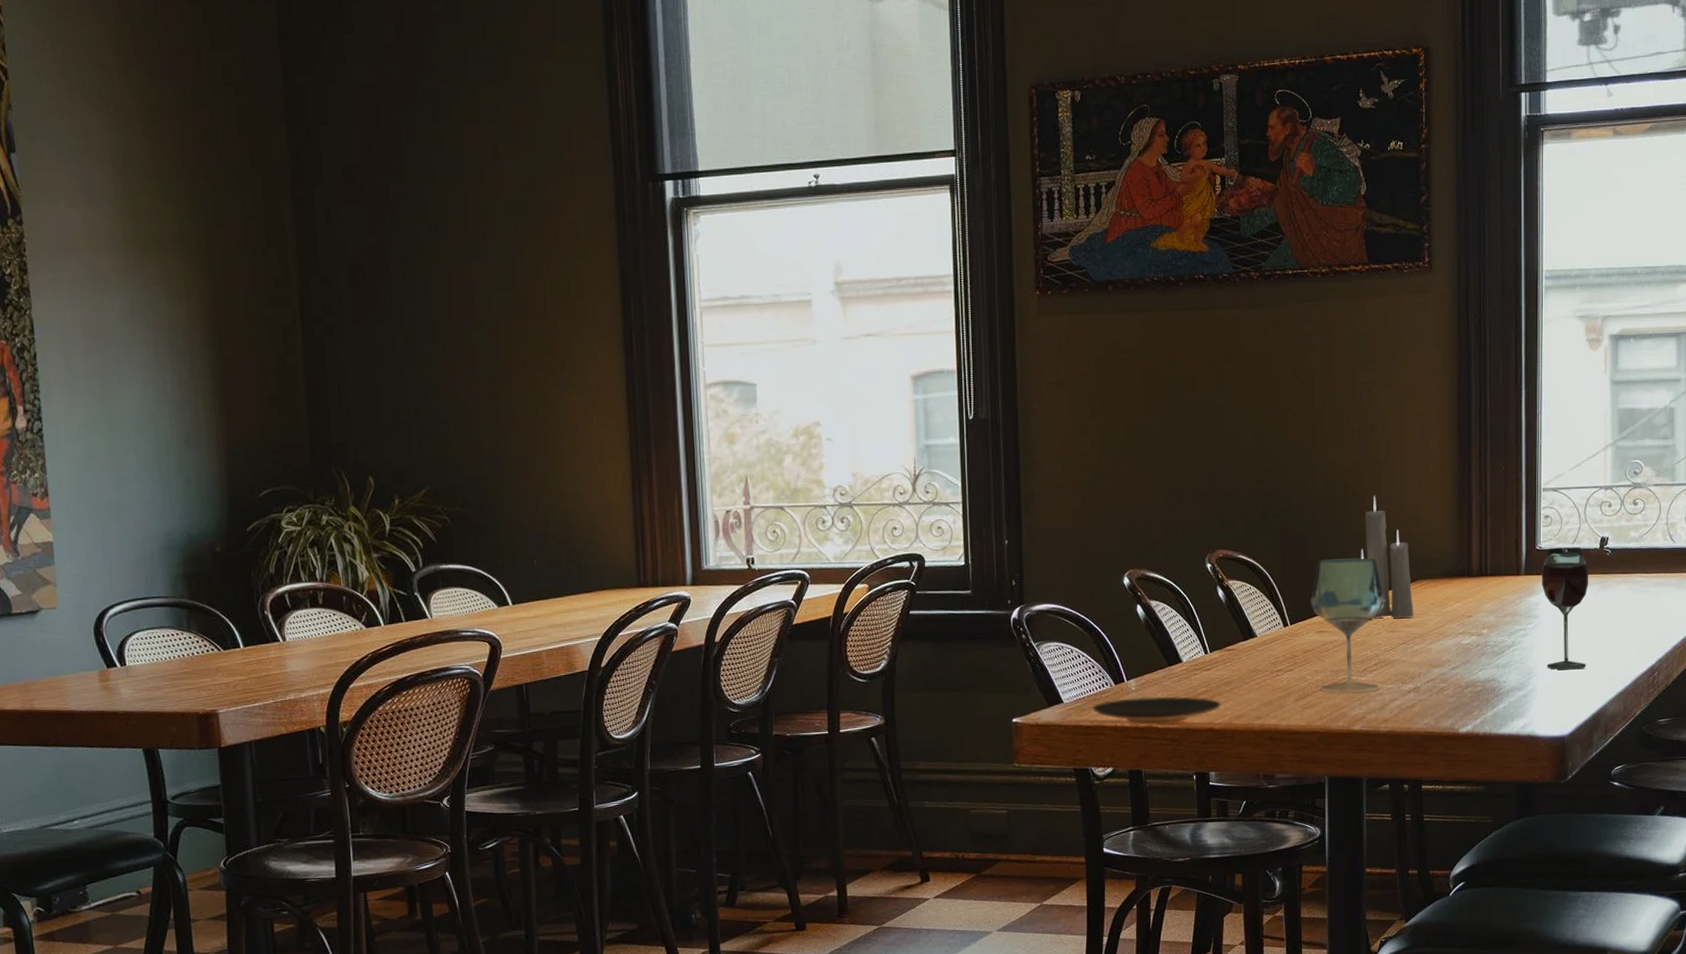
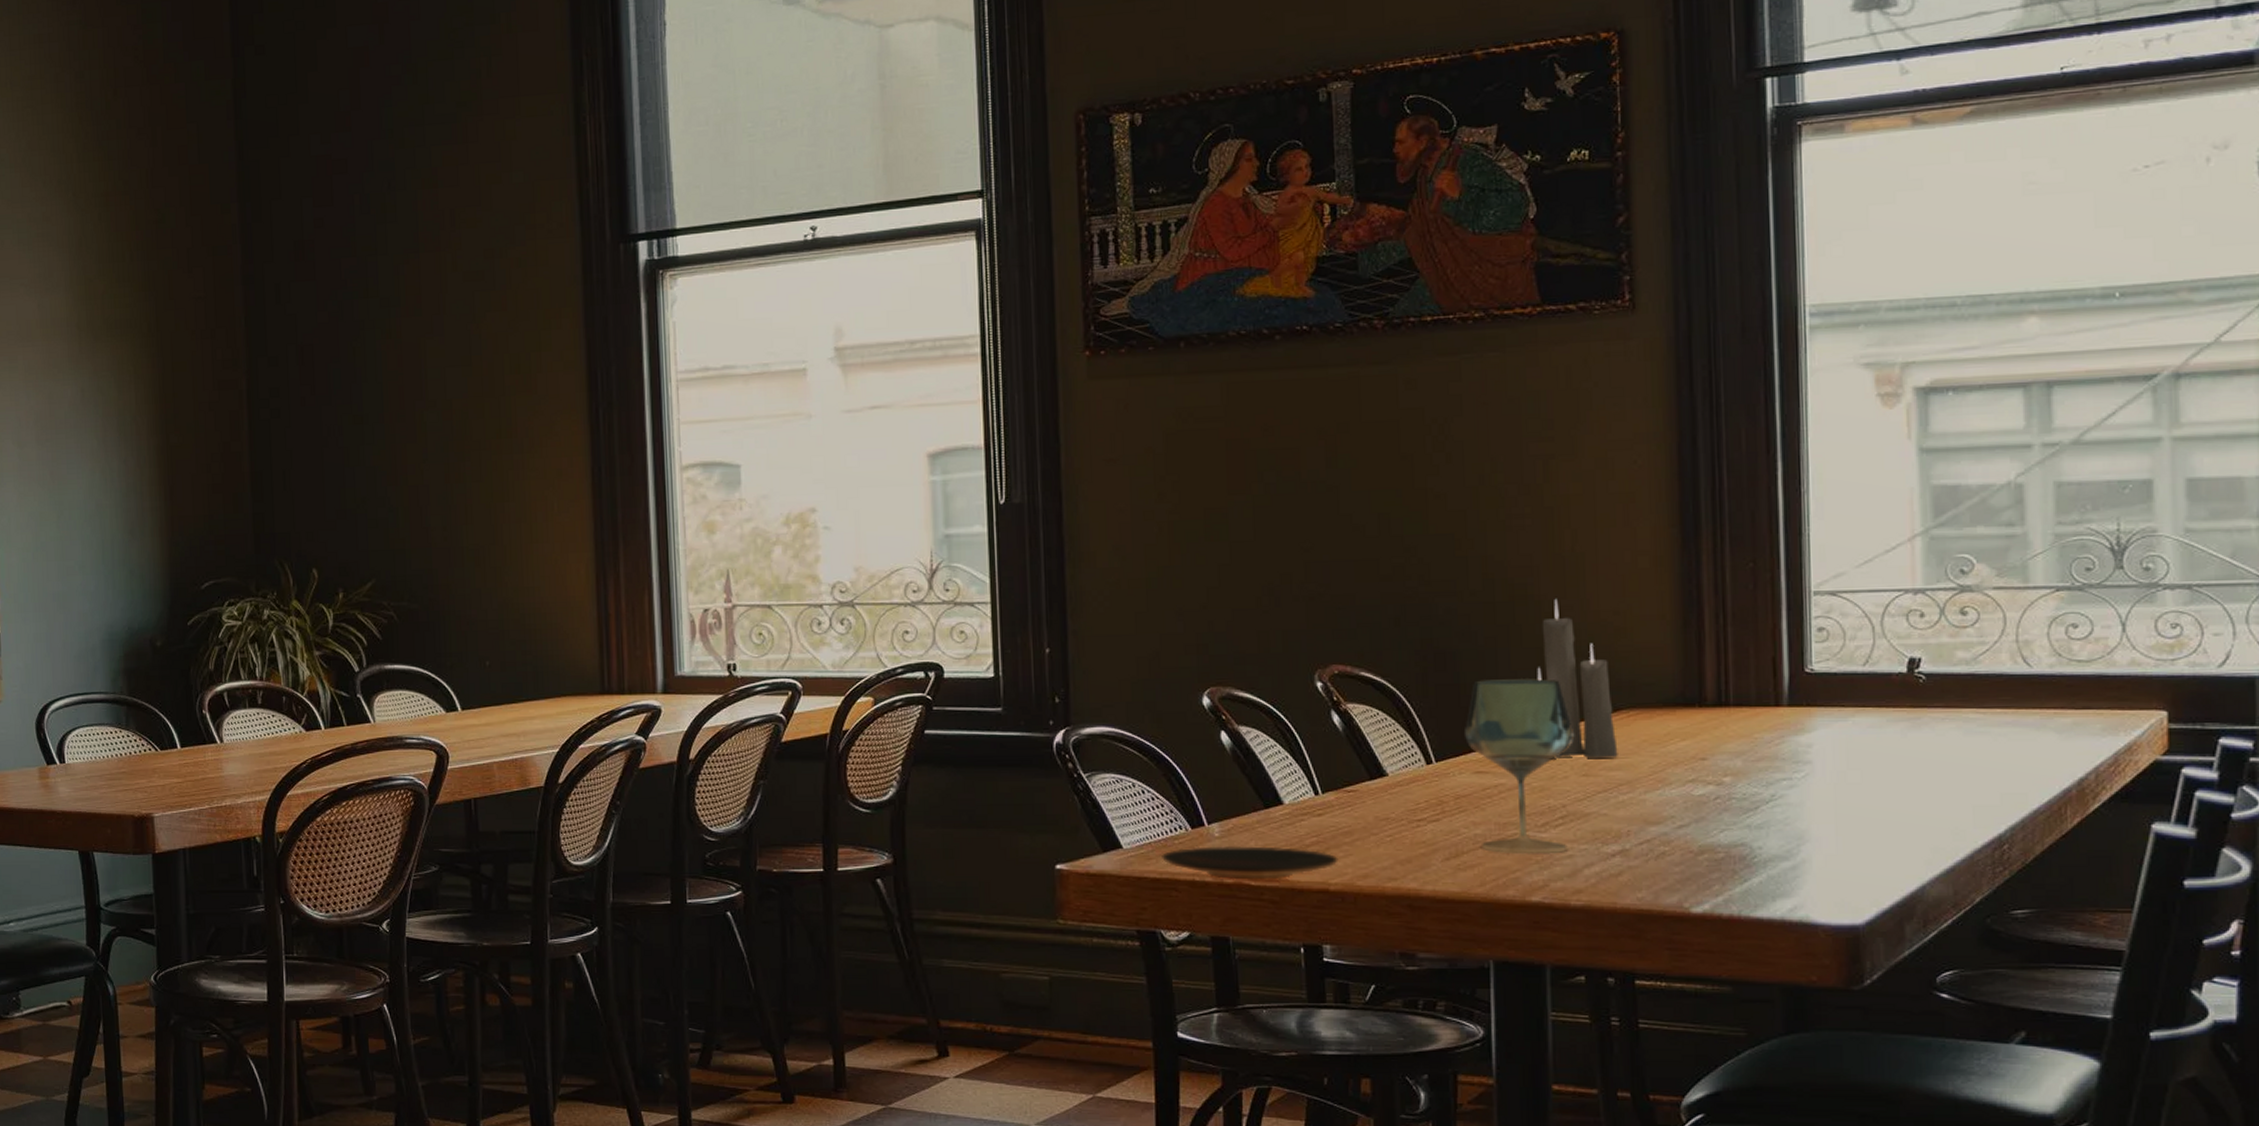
wineglass: present [1542,547,1589,670] -> none [1815,670,1891,836]

